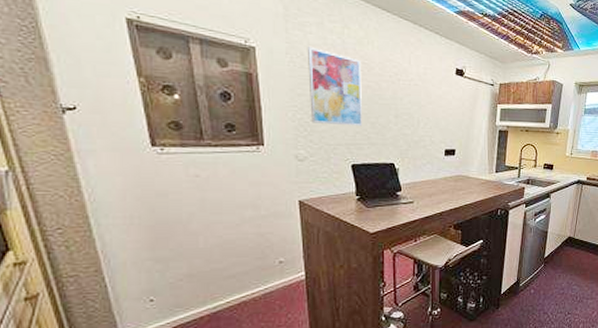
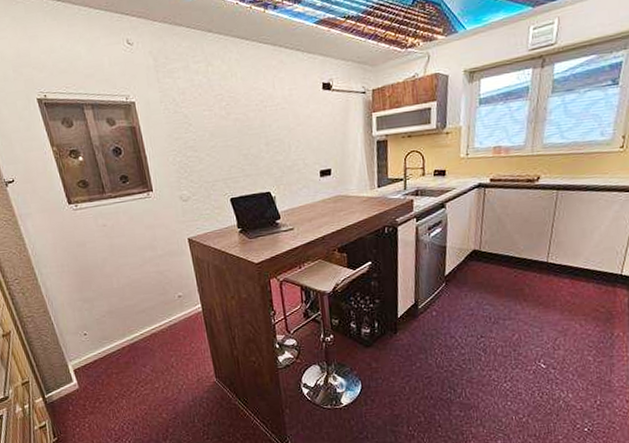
wall art: present [307,47,362,126] -> none [177,91,235,164]

